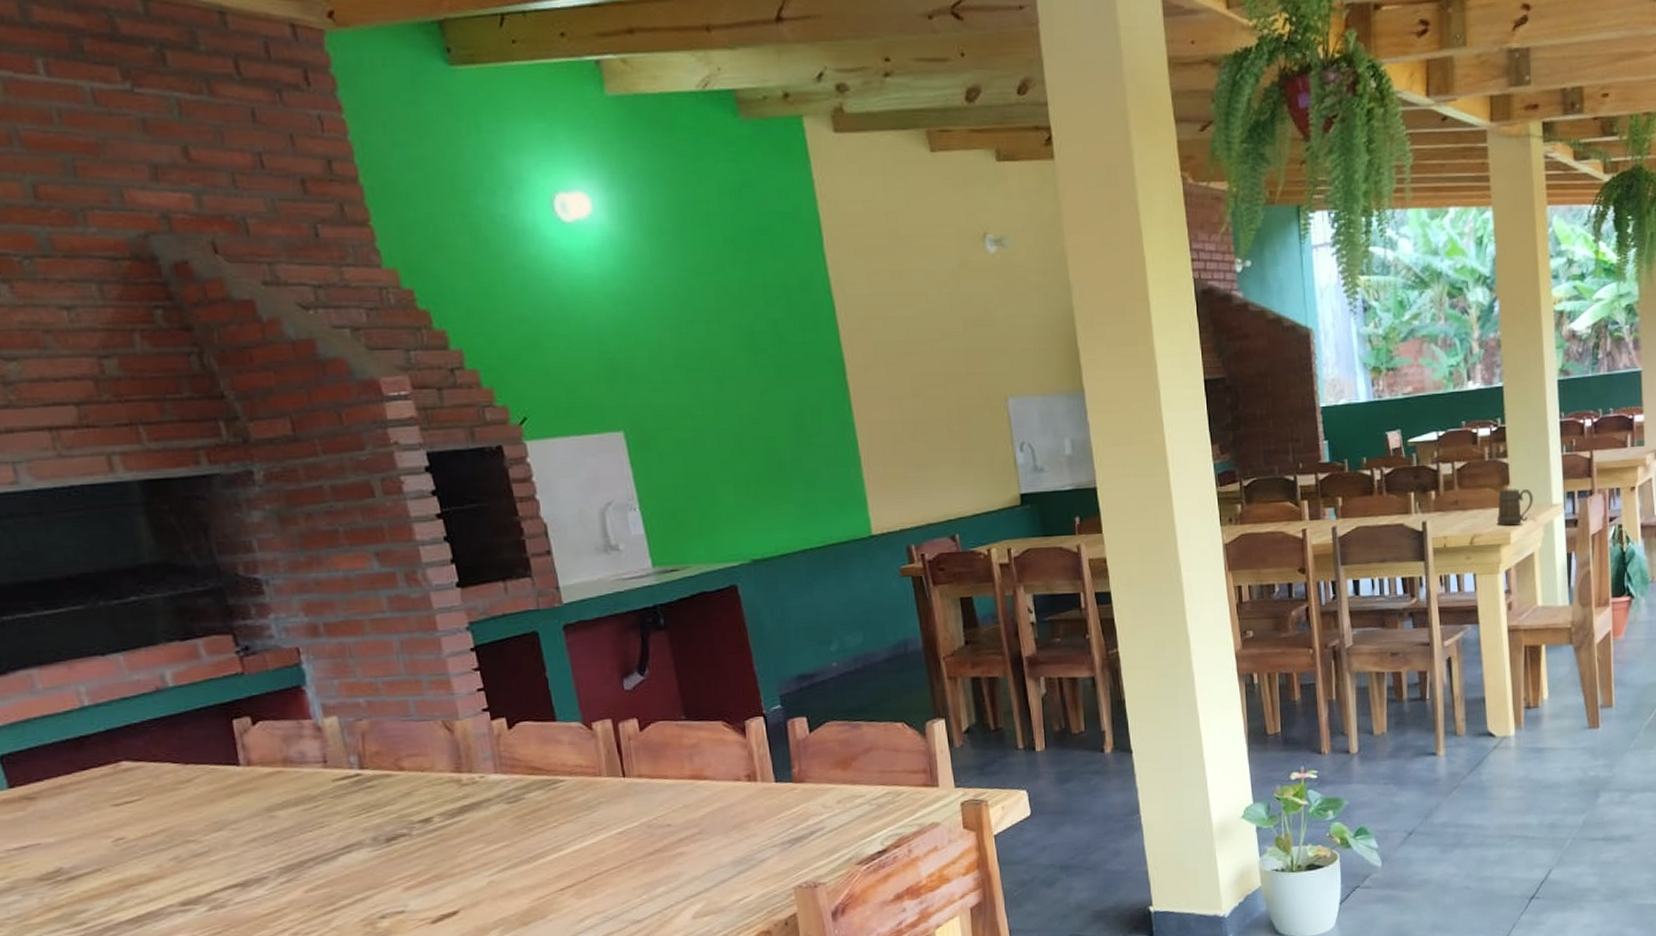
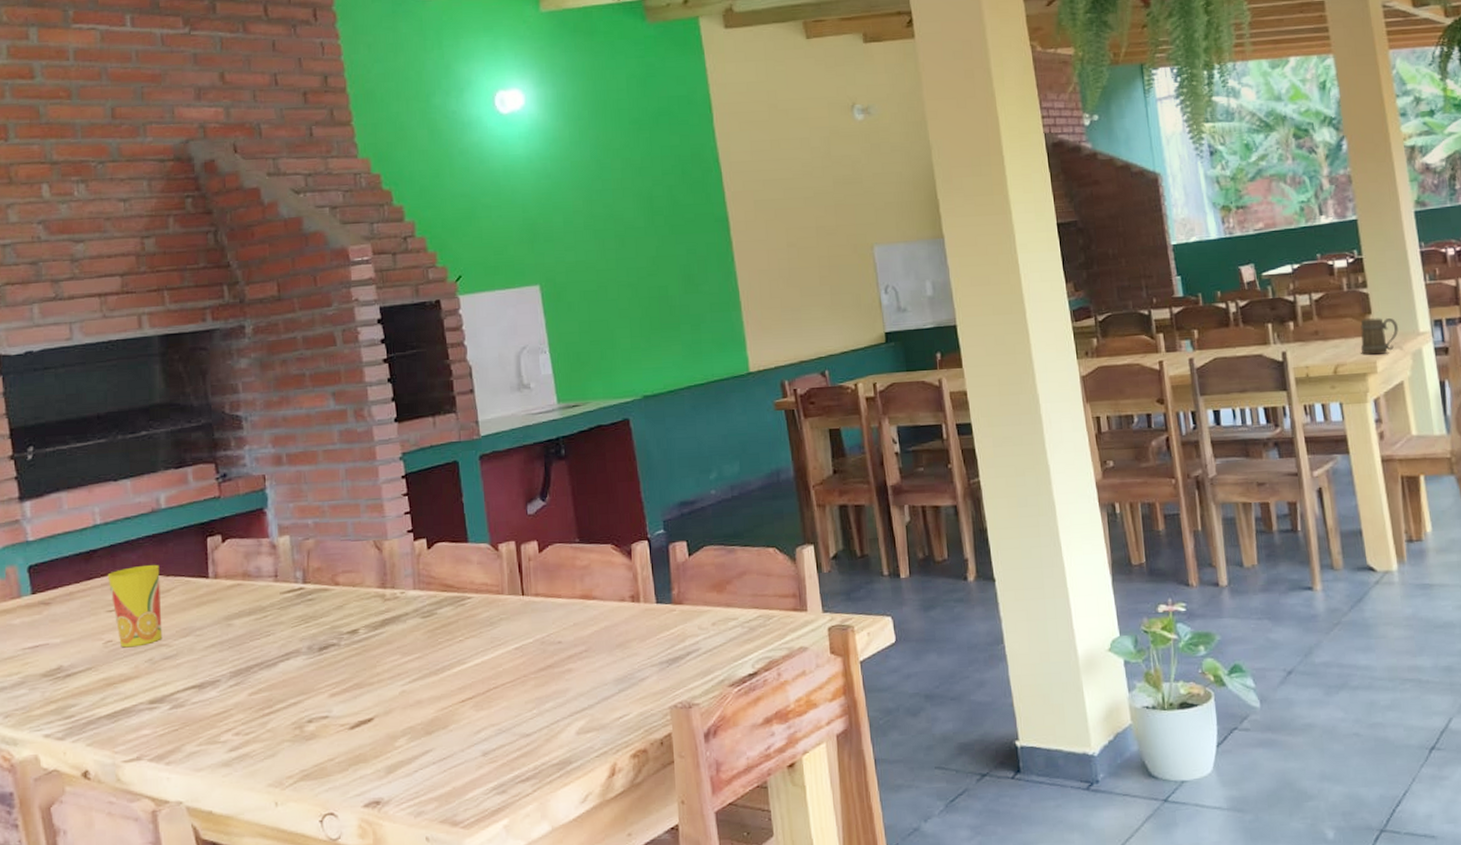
cup: none [107,751,189,846] -> present [107,564,163,648]

